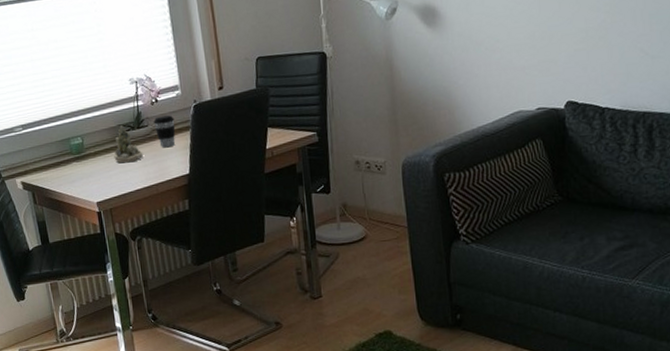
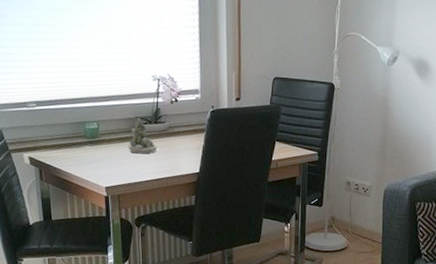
coffee cup: present [153,115,176,148] -> none [171,115,192,146]

